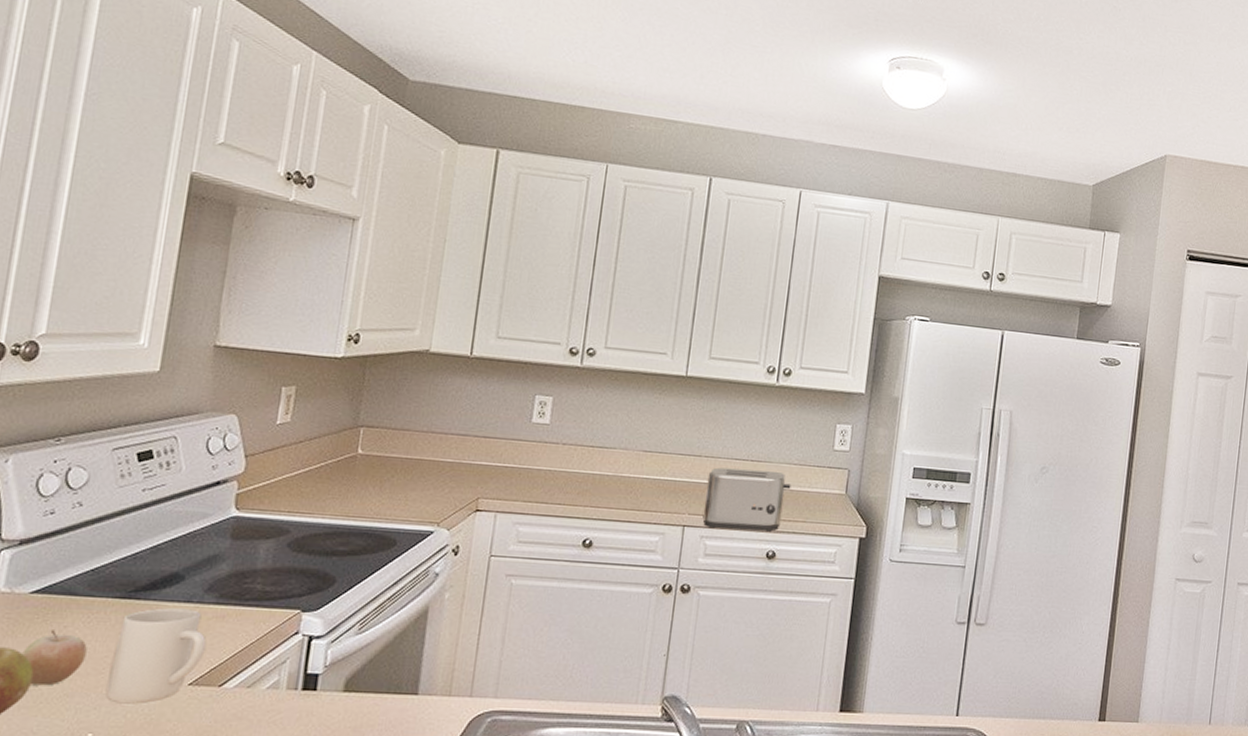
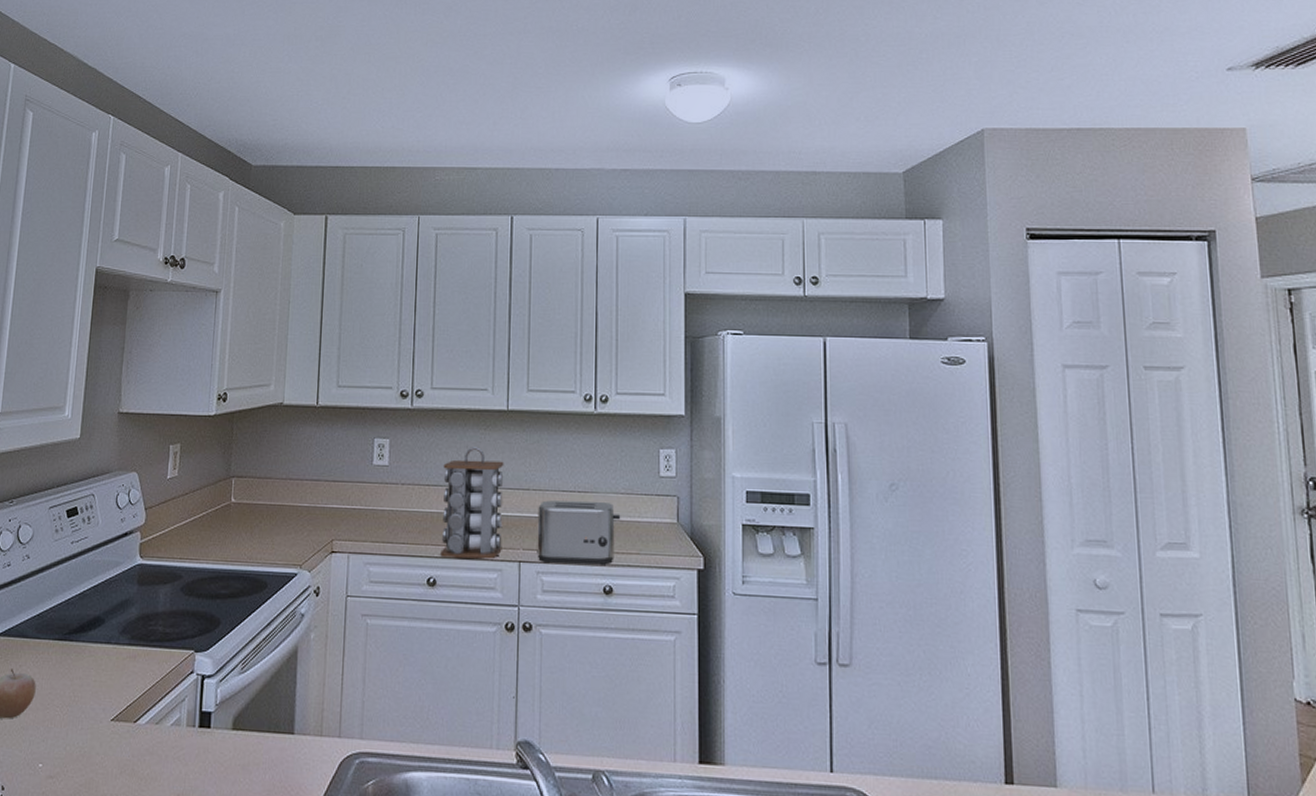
mug: present [105,608,207,705] -> none [50,648,123,738]
spice rack: none [599,410,678,523] -> present [440,447,504,560]

